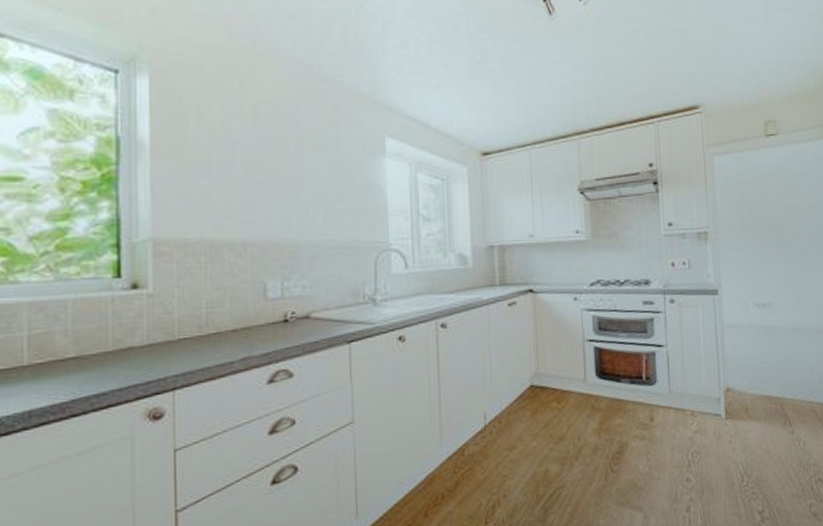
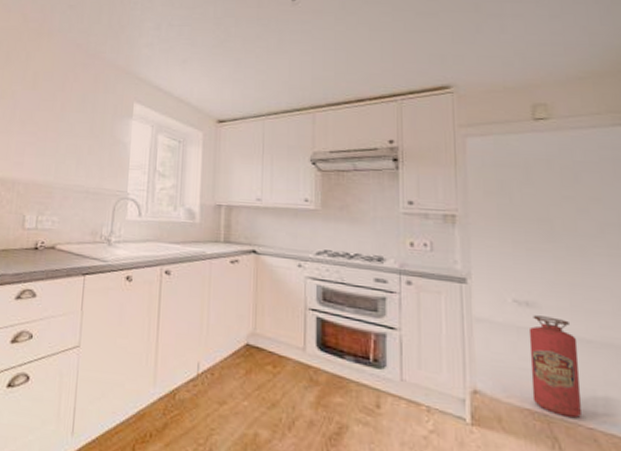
fire extinguisher: none [766,314,805,396] -> present [528,315,583,418]

